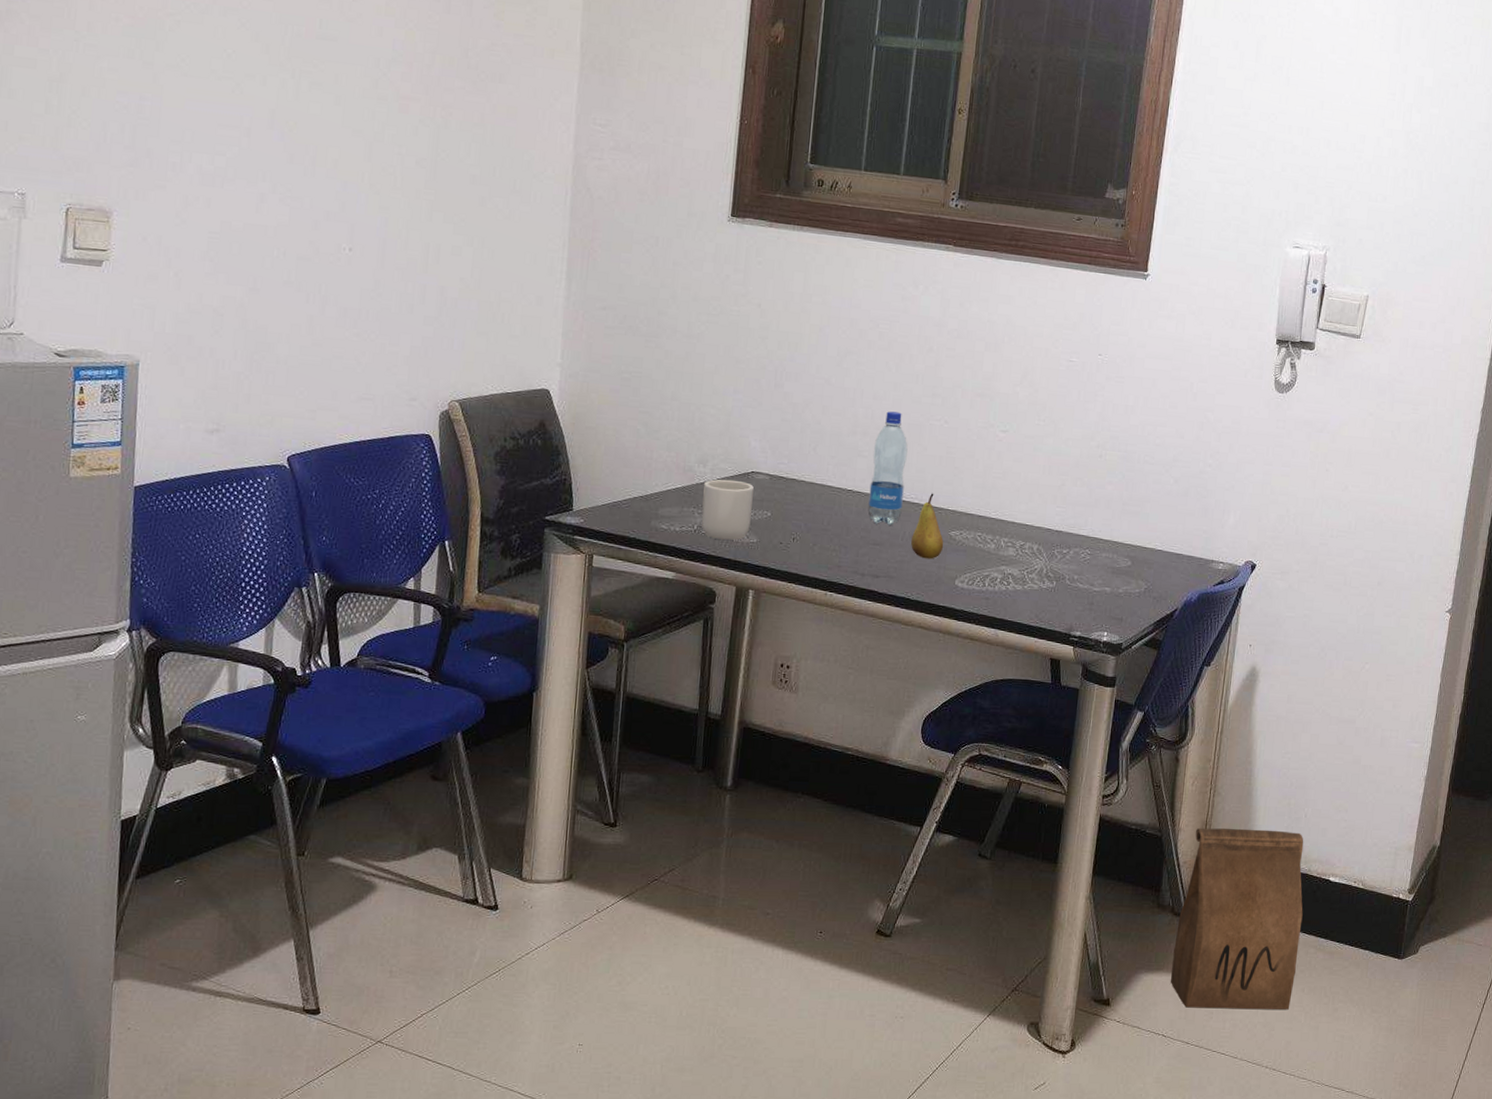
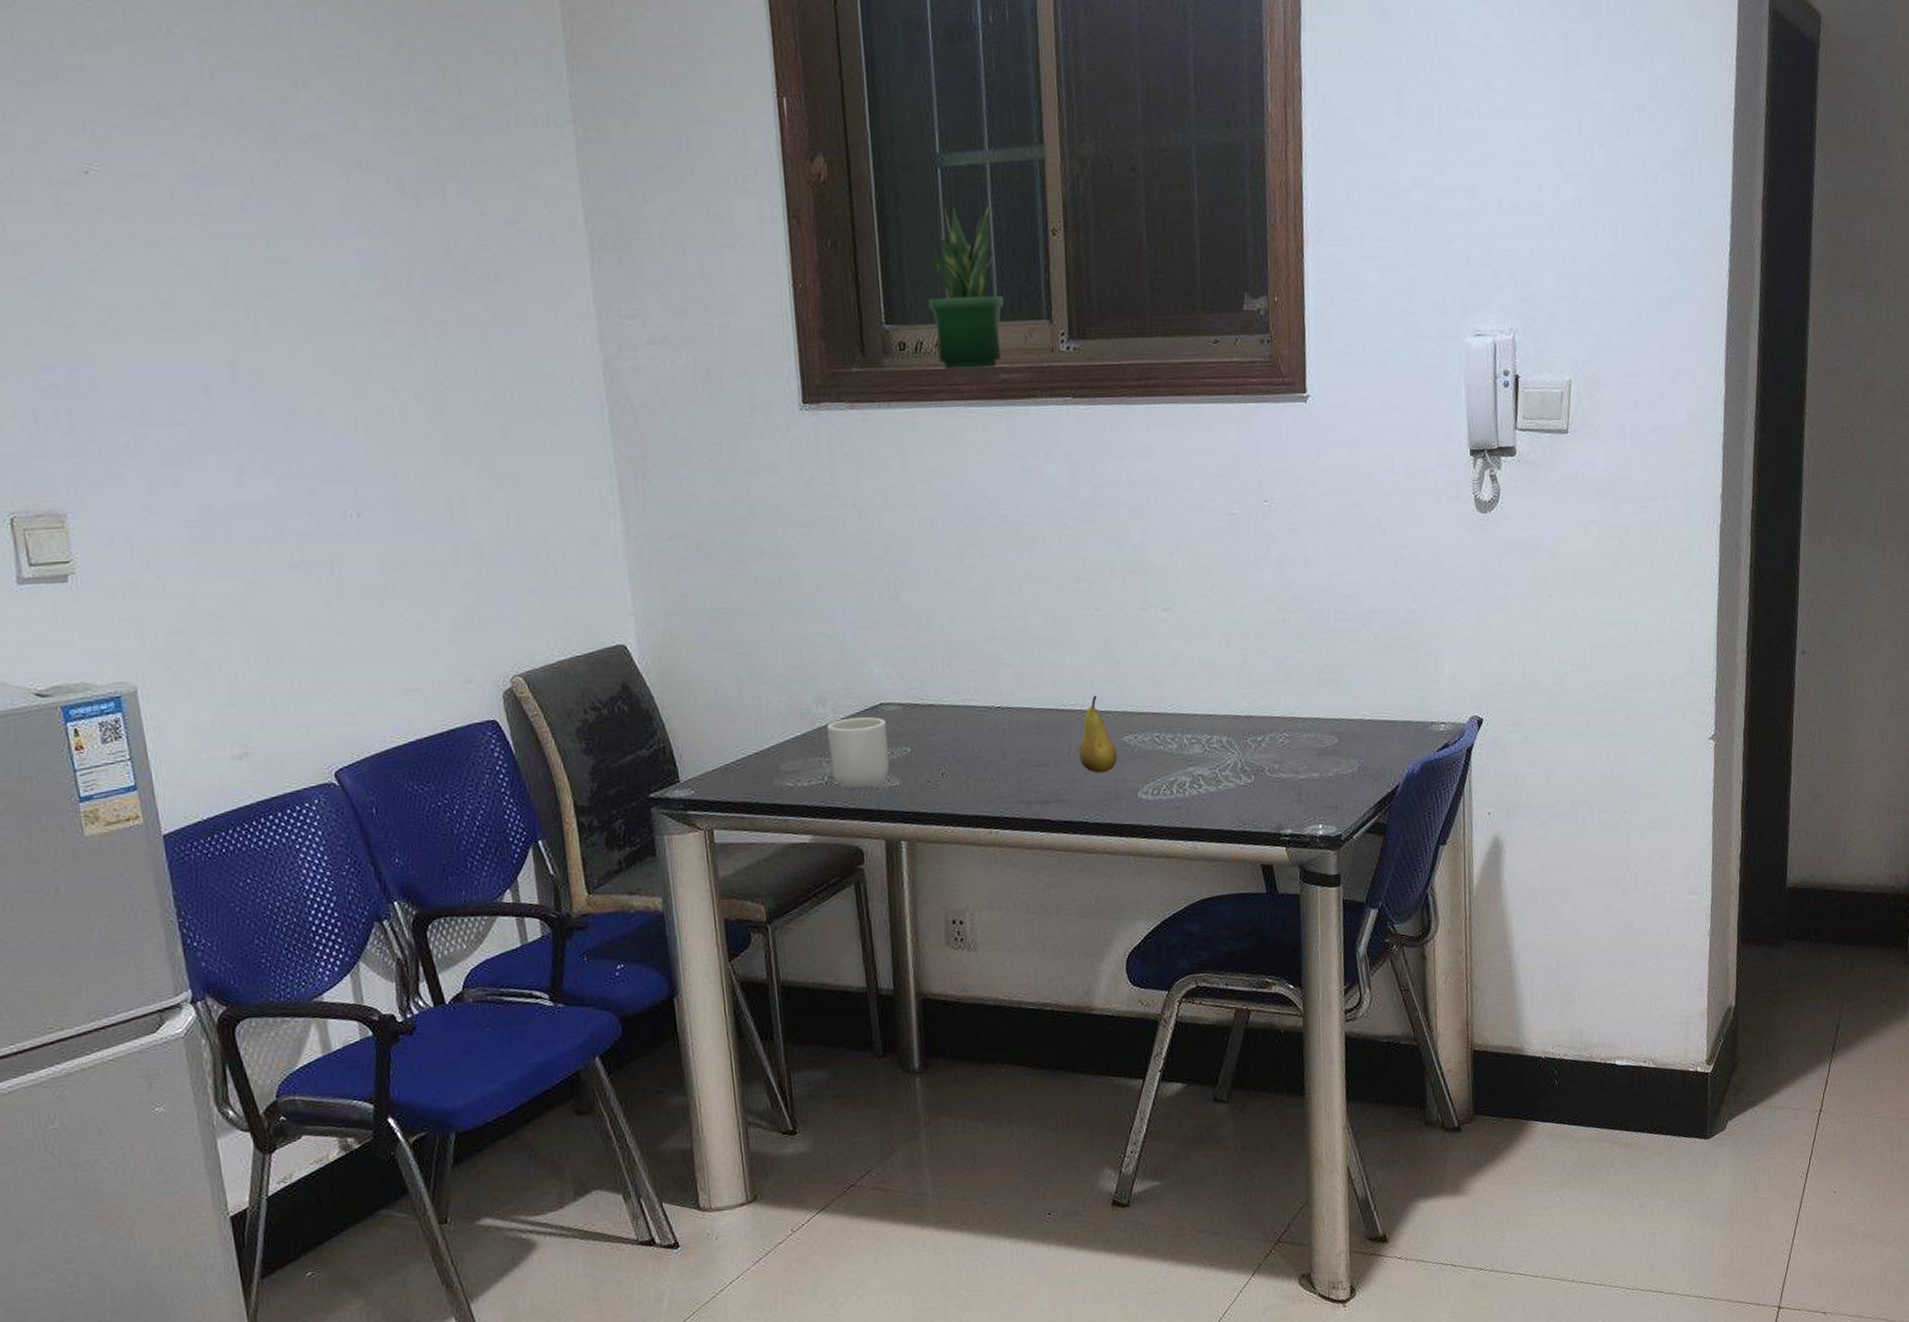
planter: none [847,79,911,212] -> present [928,206,1004,369]
bottle: present [868,411,908,527] -> none [1017,606,1063,742]
paper bag: present [1170,828,1304,1010] -> none [1450,1016,1591,1231]

